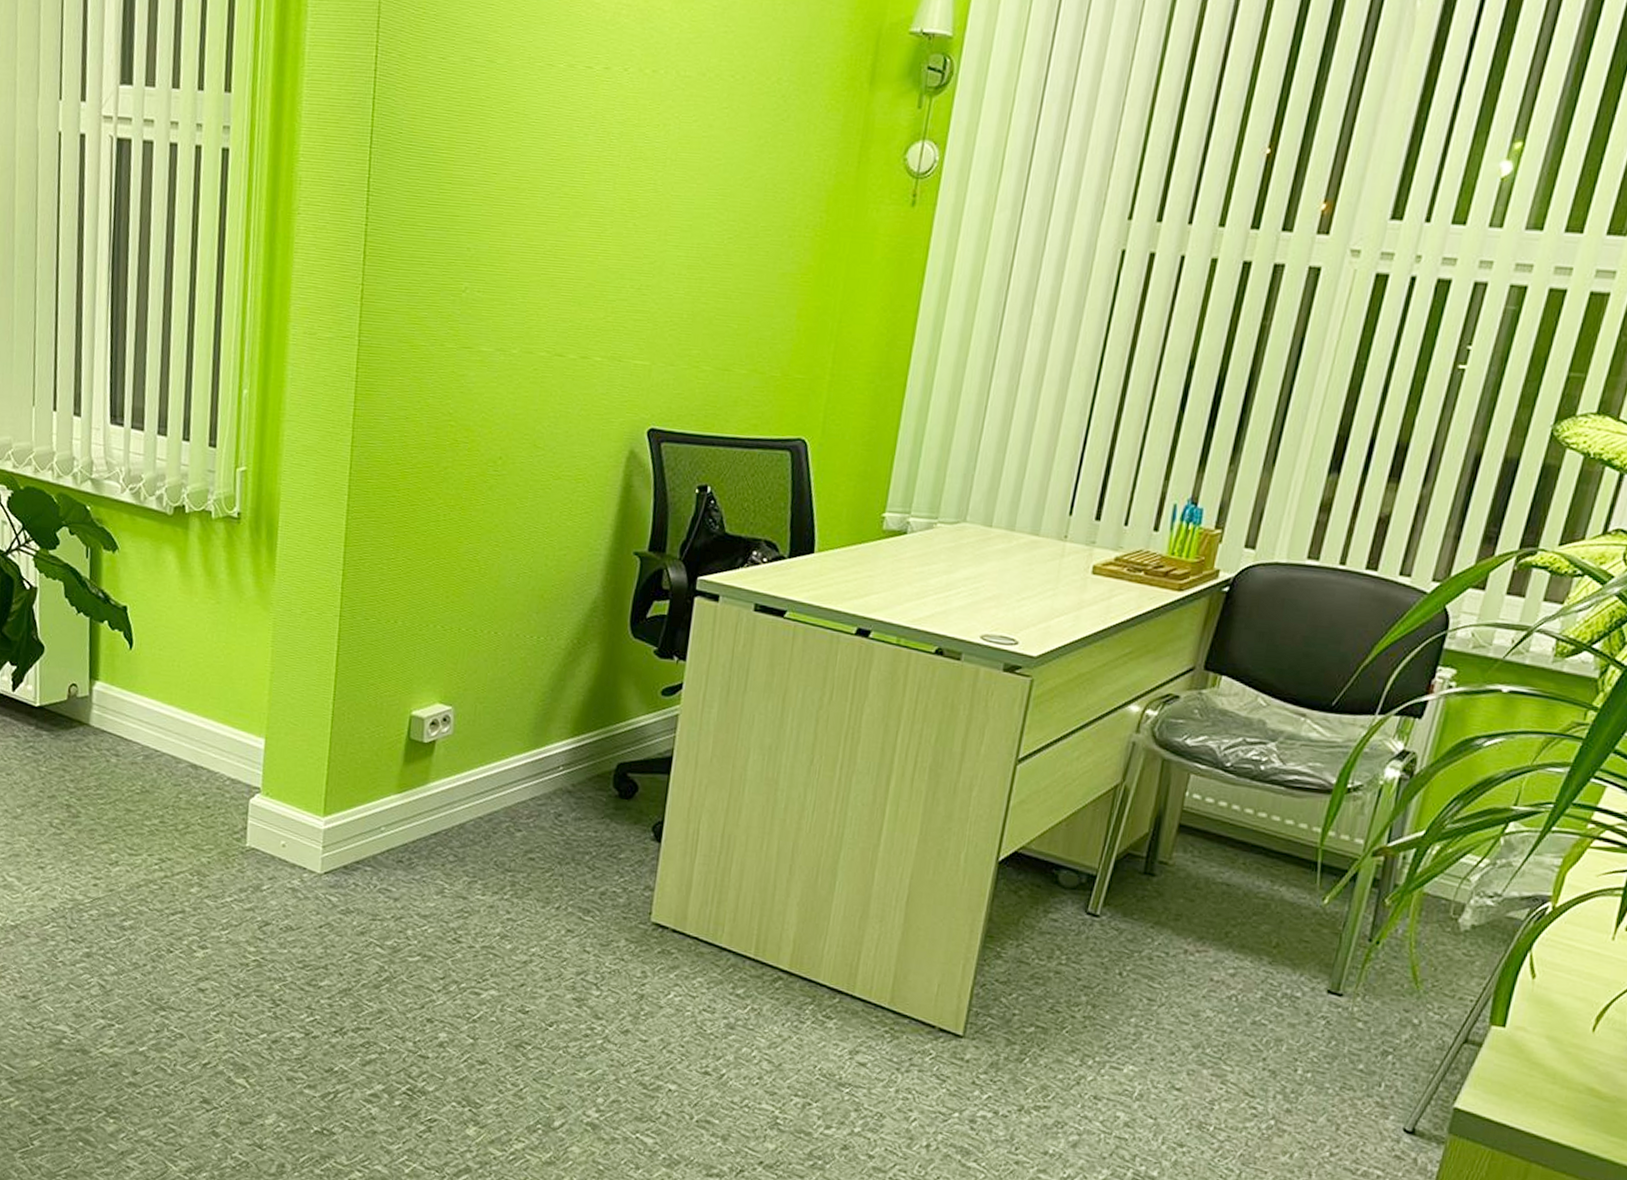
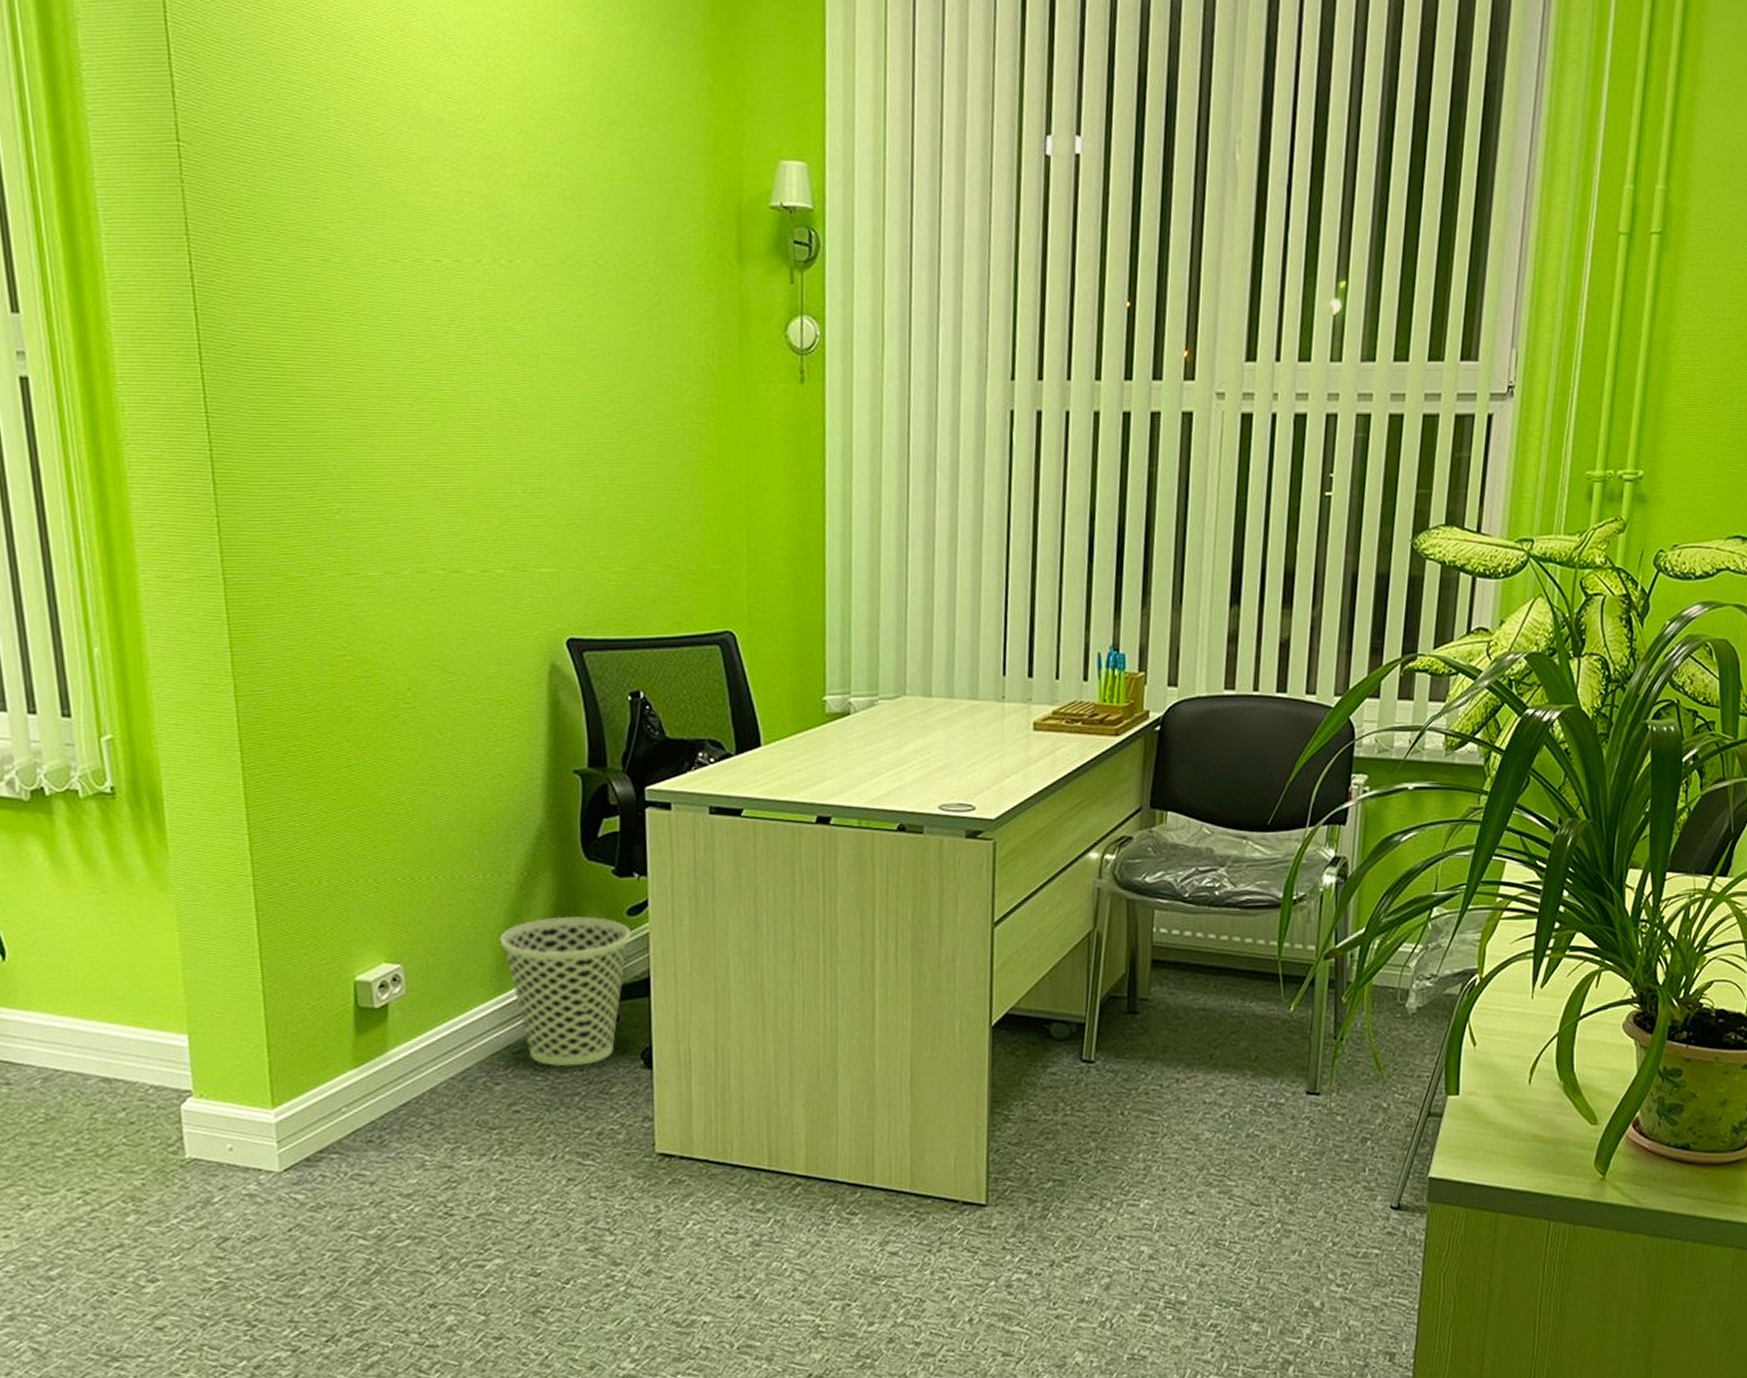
wastebasket: none [542,685,662,828] -> present [499,915,630,1067]

